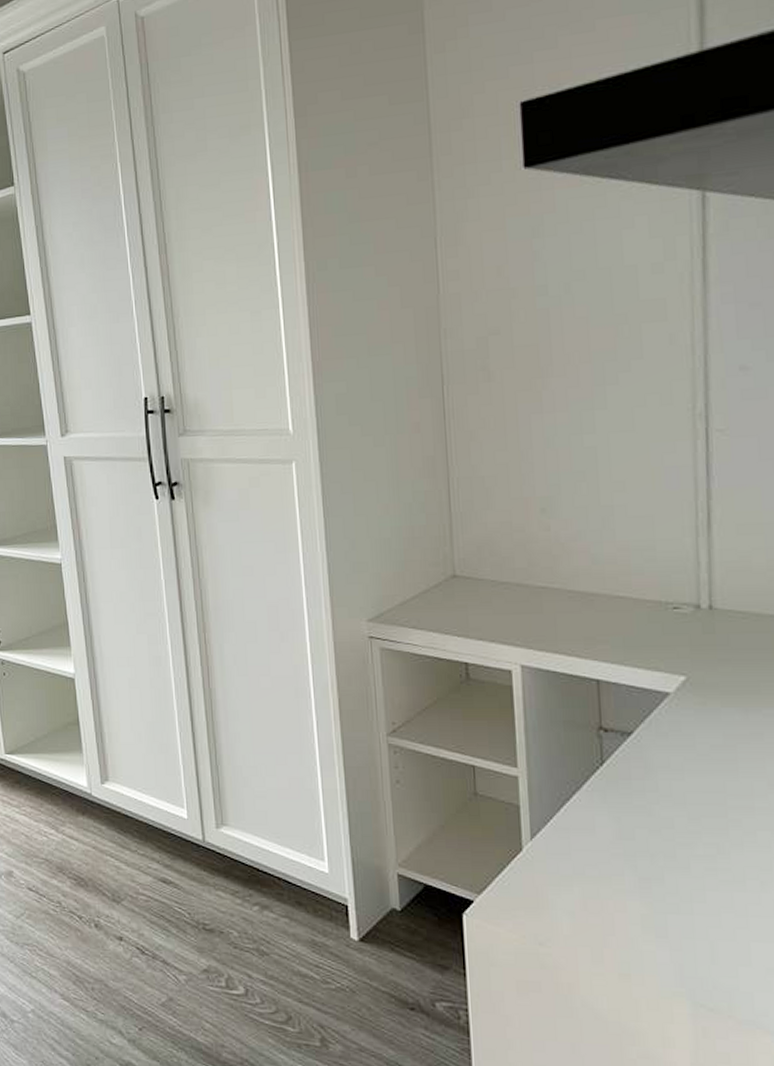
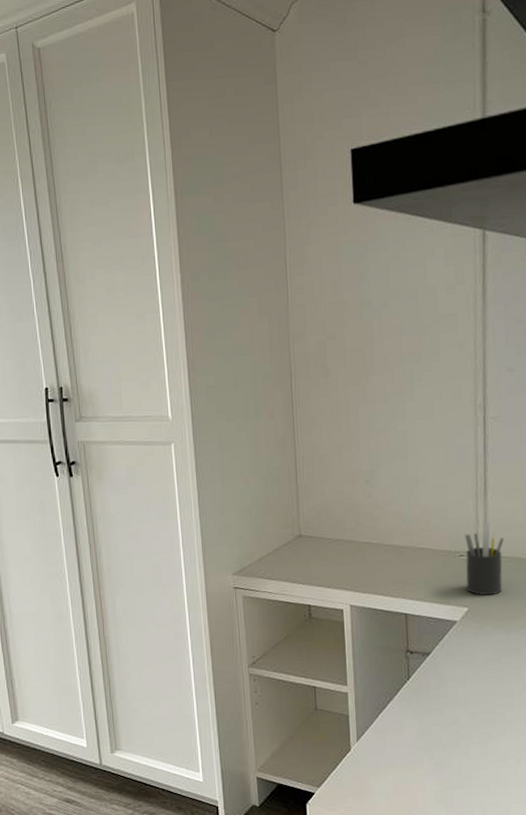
pen holder: none [680,564,738,662] -> present [465,521,505,596]

